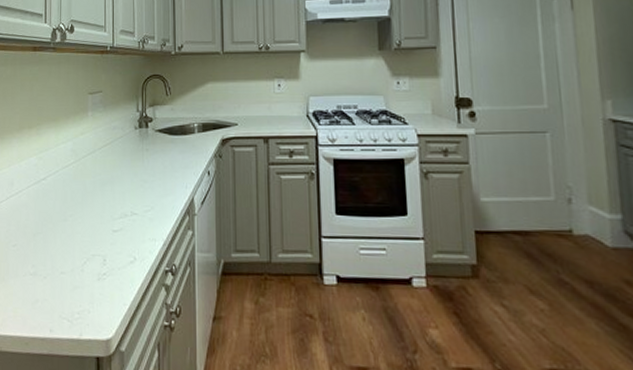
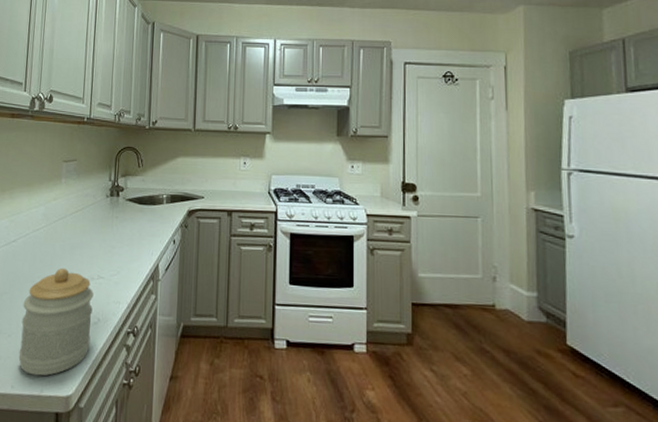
jar: none [55,205,128,319] -> present [18,267,94,376]

